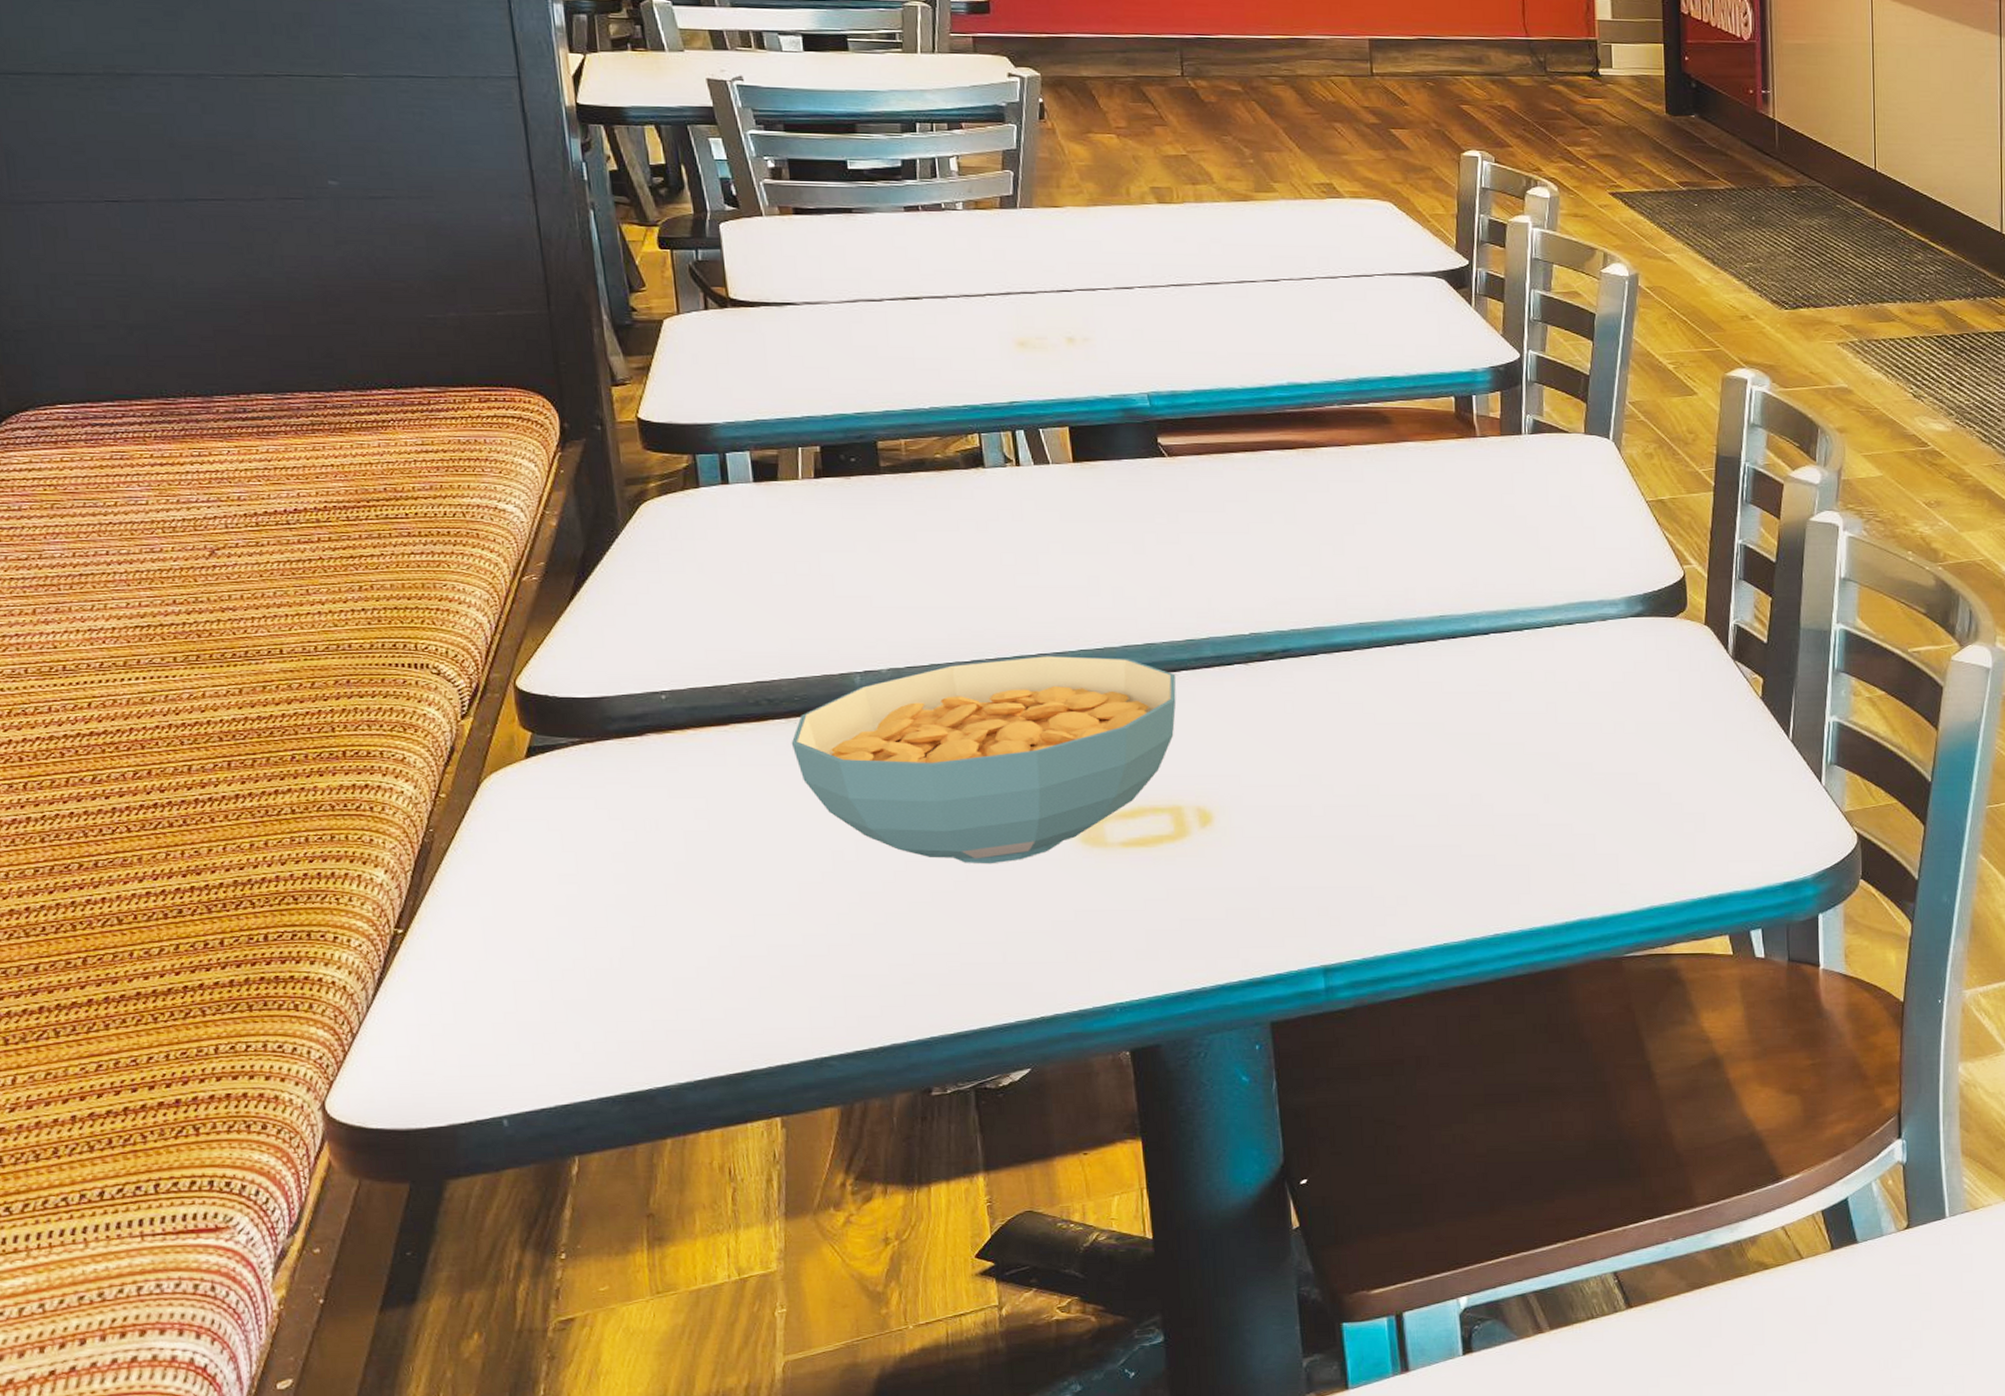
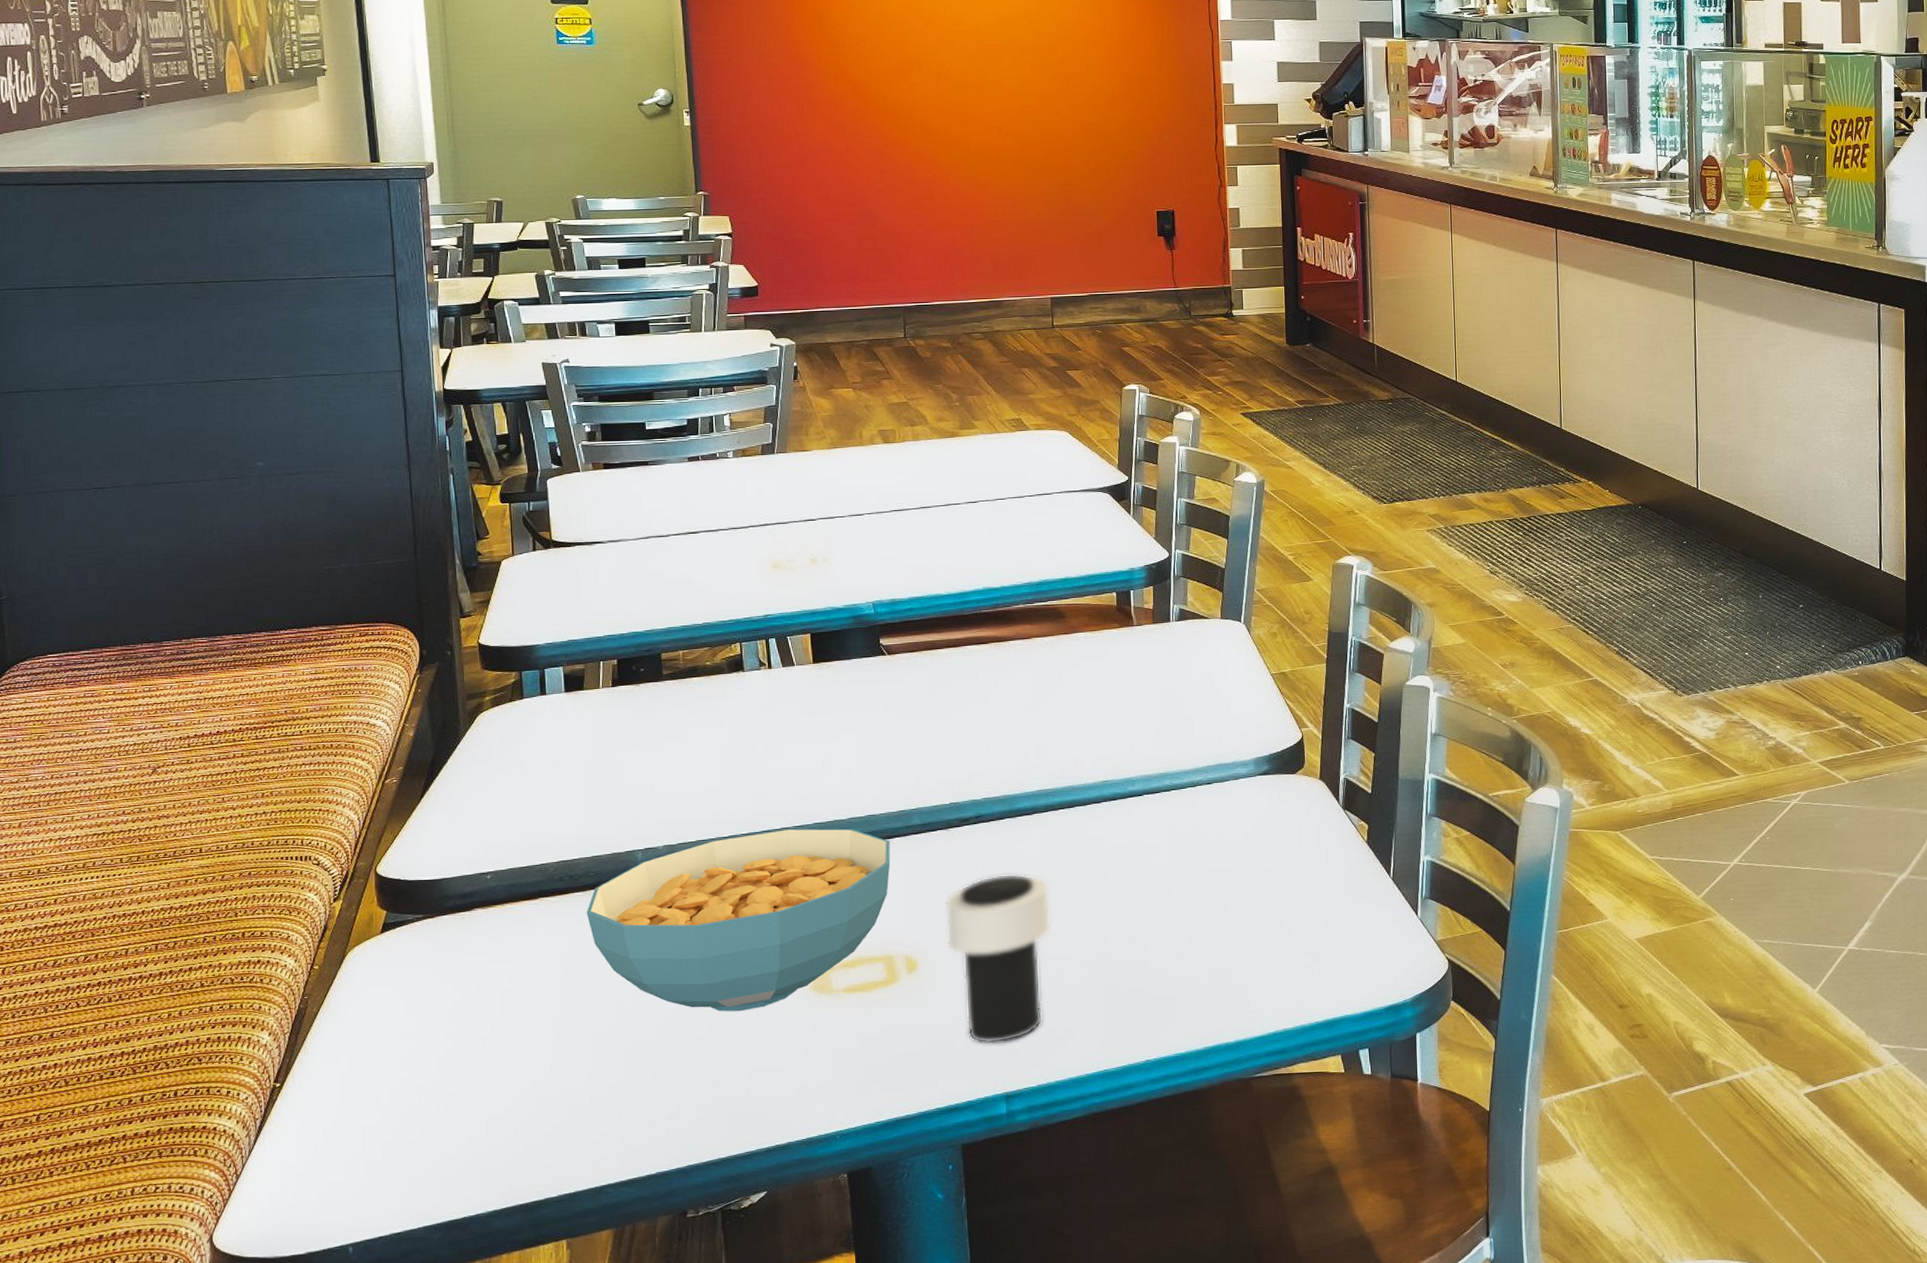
cup: none [1245,718,1378,910] -> present [944,873,1051,1044]

